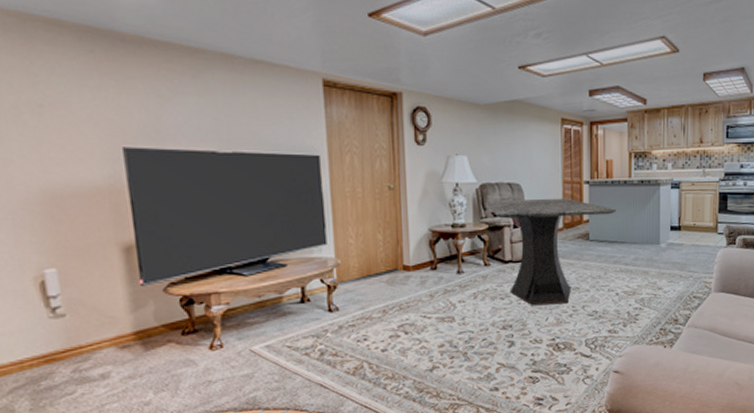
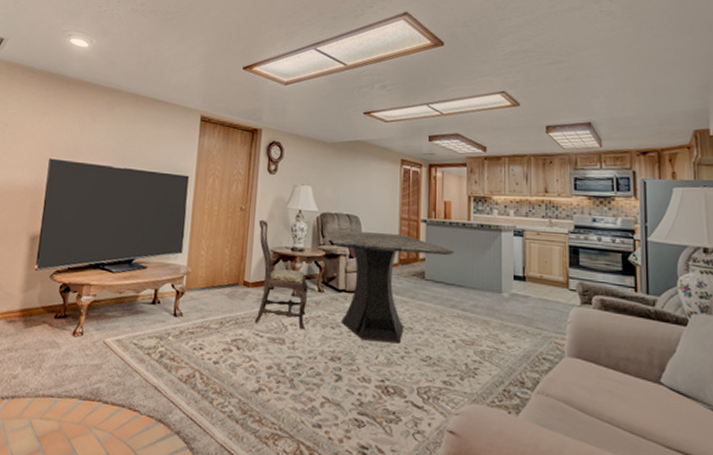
dining chair: none [411,197,474,306] -> present [254,219,309,330]

